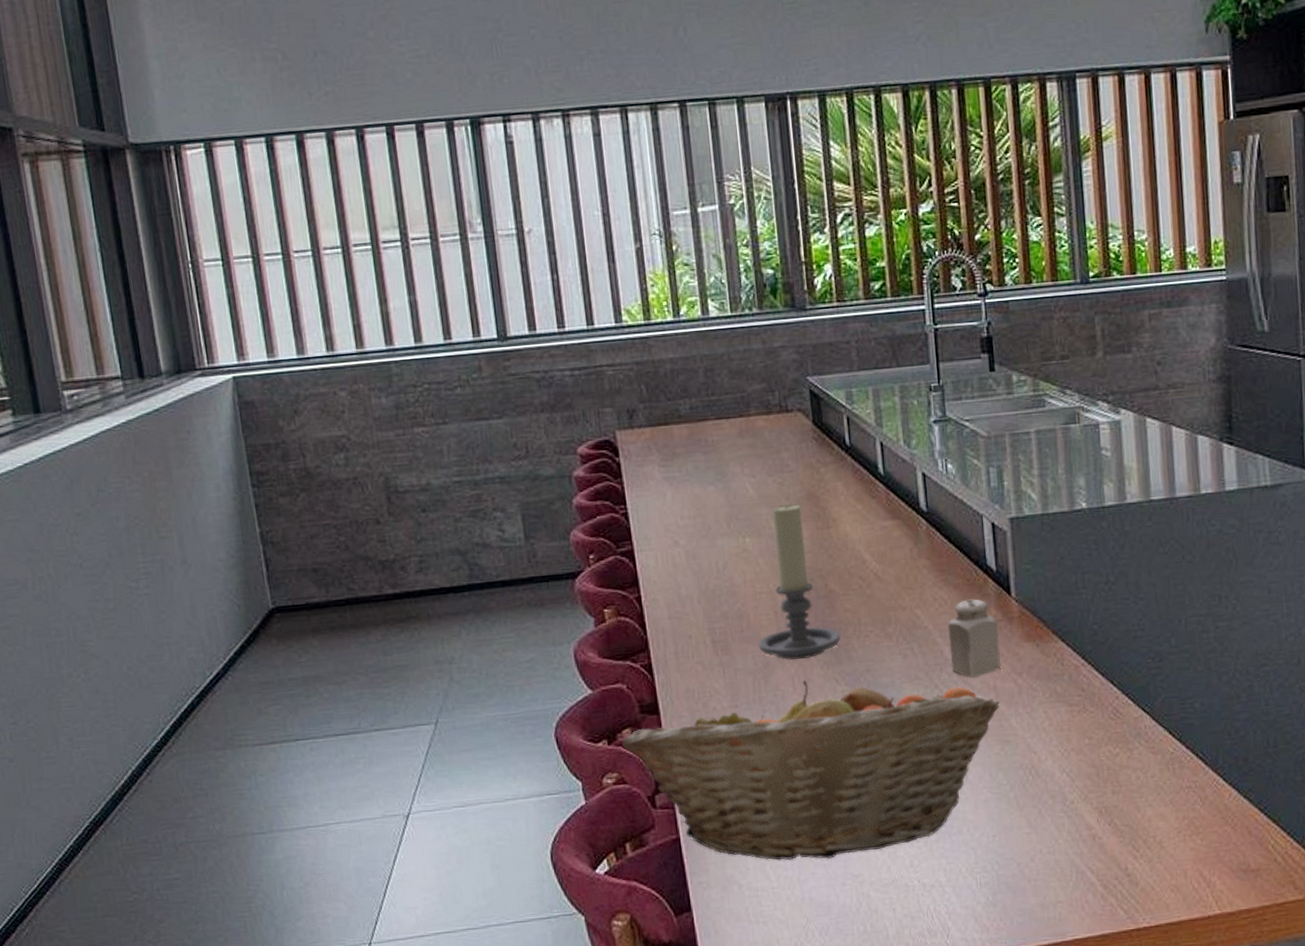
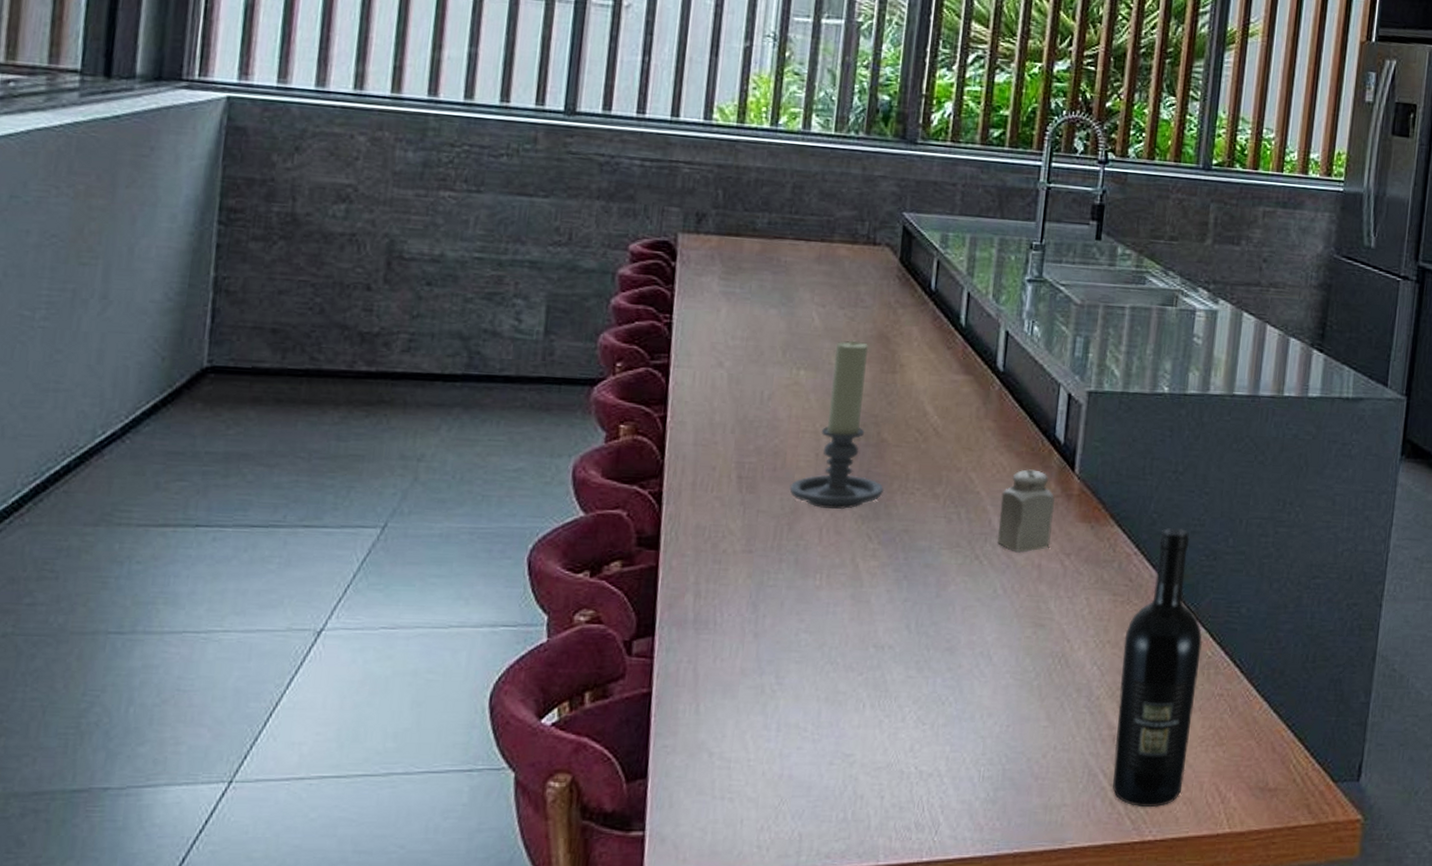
fruit basket: present [622,680,1000,861] -> none [607,532,1041,733]
wine bottle: none [1087,635,1168,898] -> present [1113,527,1202,808]

